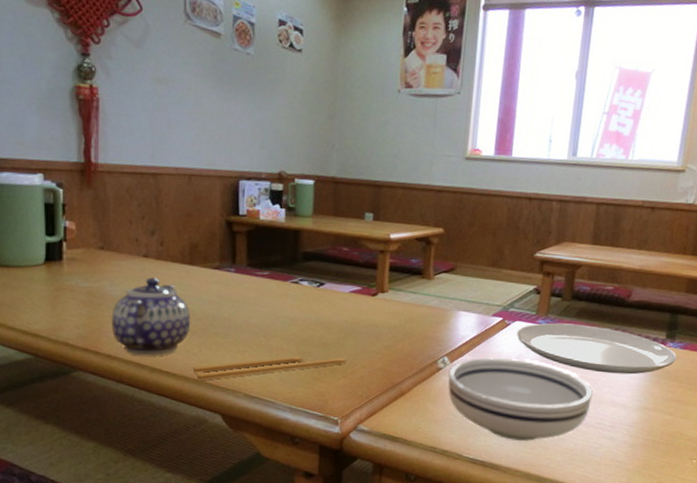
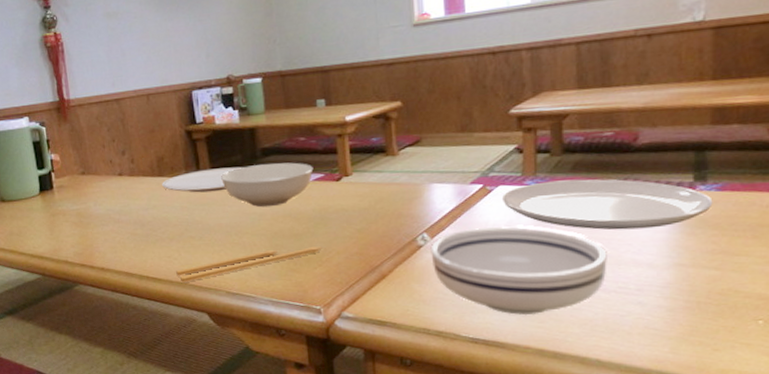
teapot: present [111,277,190,356] -> none [99,193,168,266]
plate: none [192,264,282,290] -> present [162,166,244,193]
bowl: none [256,268,352,313] -> present [220,162,313,208]

